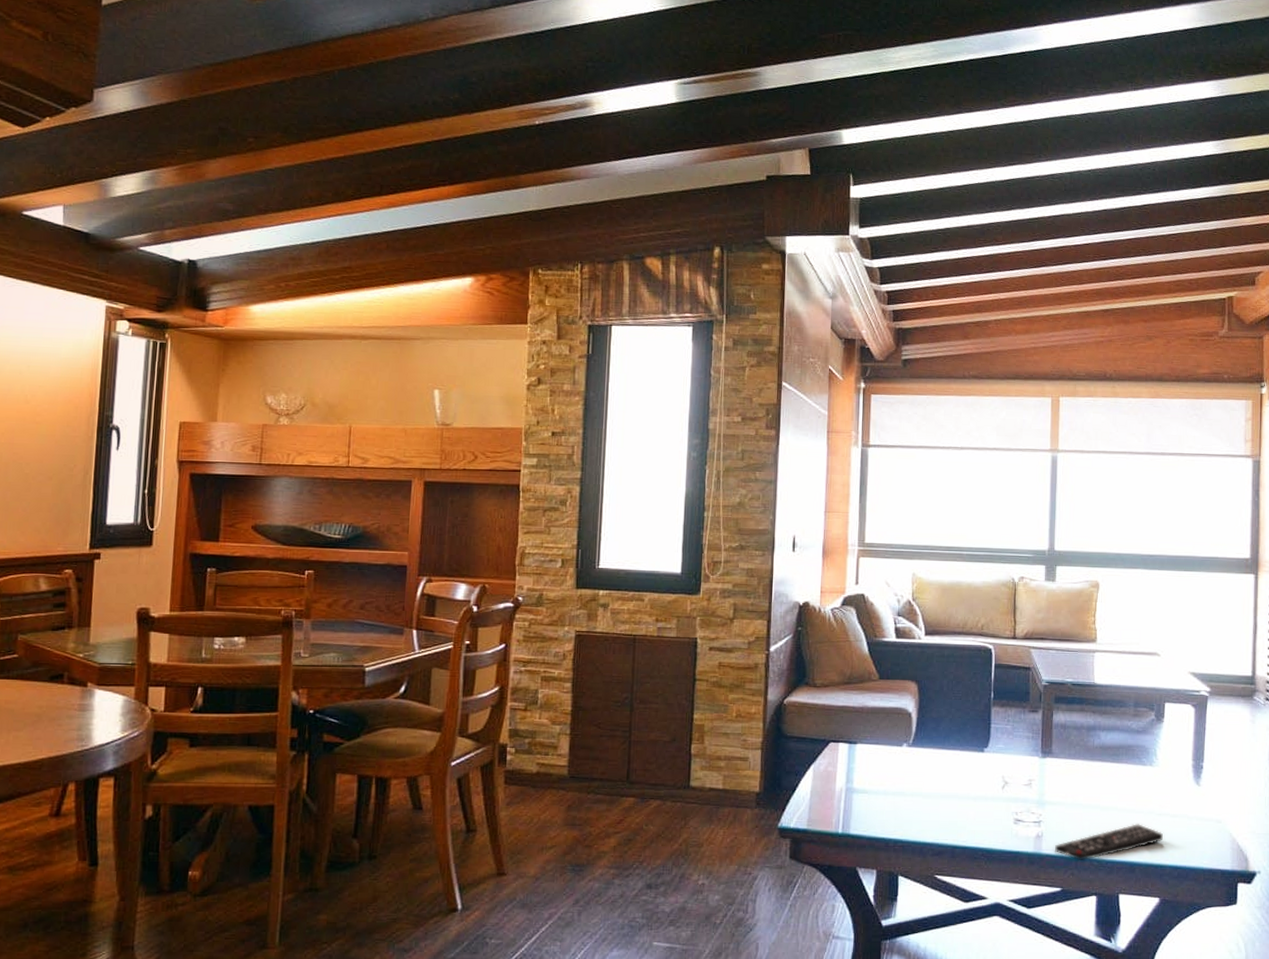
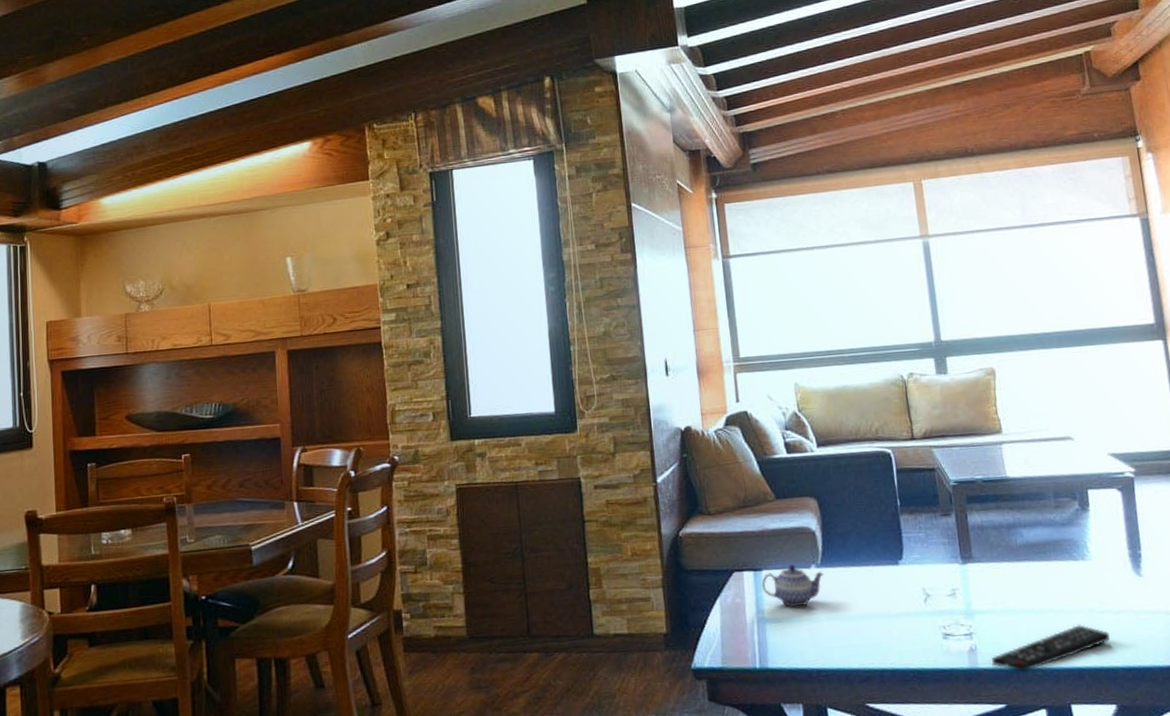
teapot: none [854,741,913,781] -> present [761,564,824,608]

